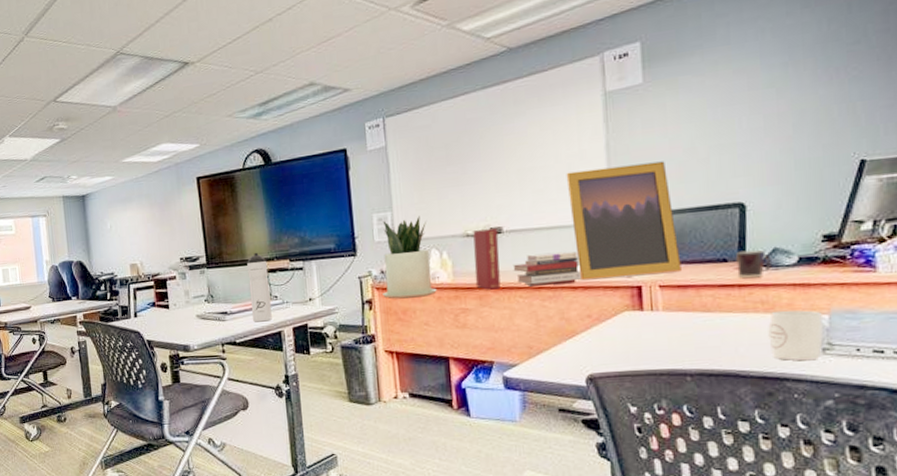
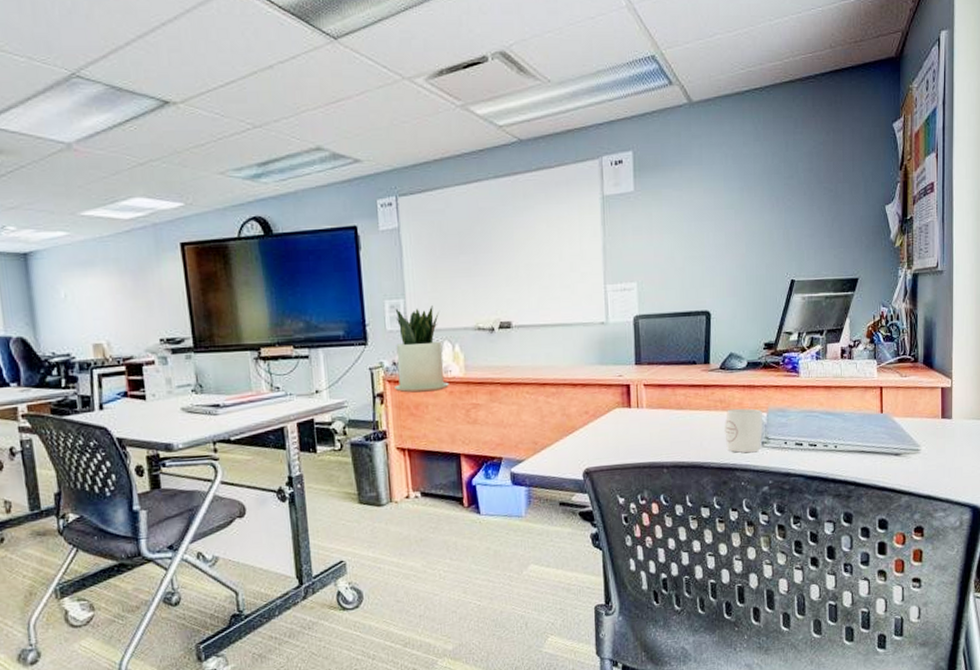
water bottle: present [247,252,272,322] -> none [243,336,273,417]
book: present [473,228,501,290] -> none [484,323,509,385]
books: present [513,251,582,287] -> none [521,348,581,383]
picture frame: present [566,161,681,281] -> none [569,267,661,378]
mug: present [736,250,771,279] -> none [703,354,728,380]

